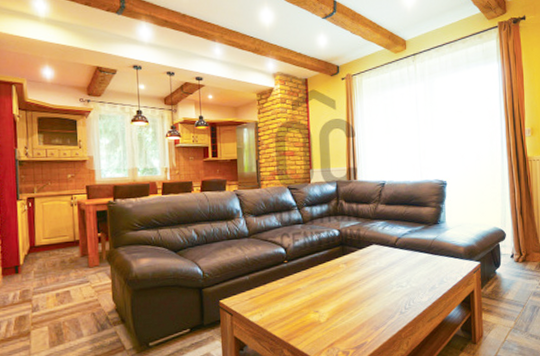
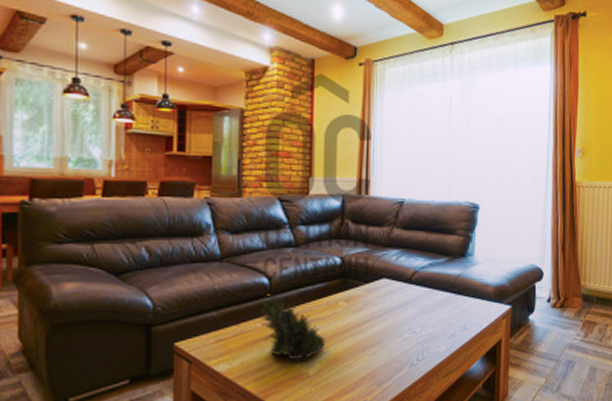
succulent plant: none [280,261,331,313] -> present [259,294,325,362]

